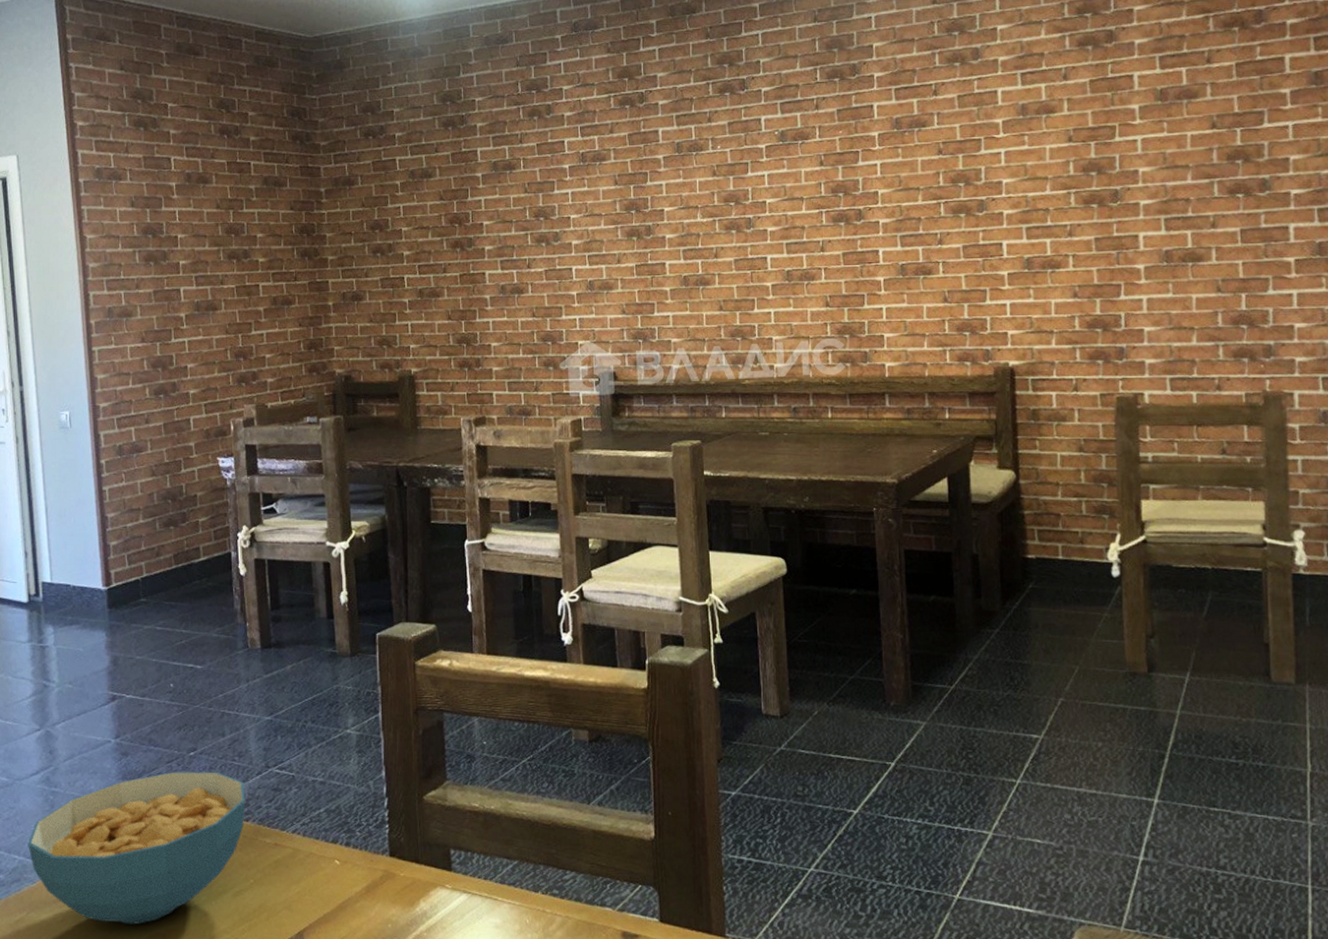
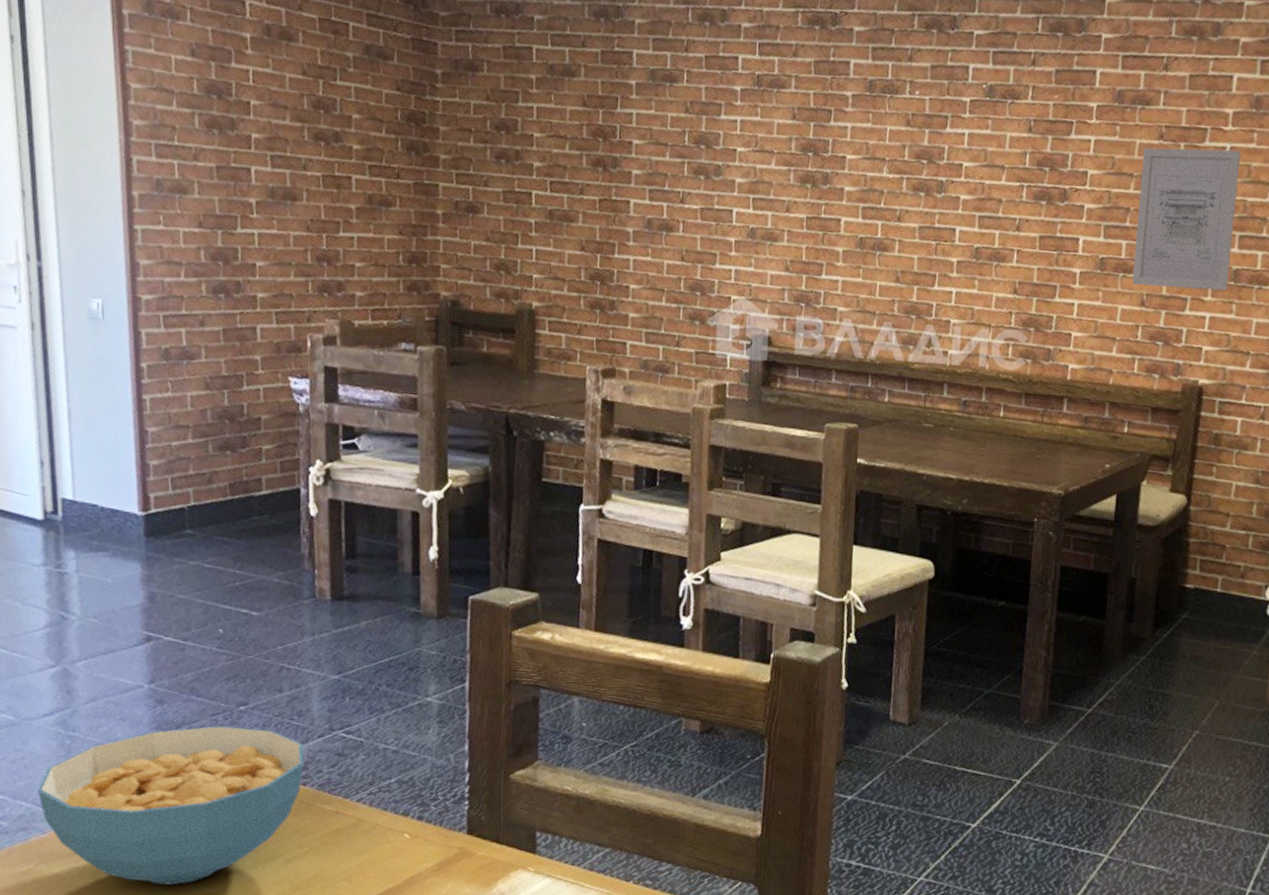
wall art: none [925,153,1023,284] -> present [1131,147,1241,291]

